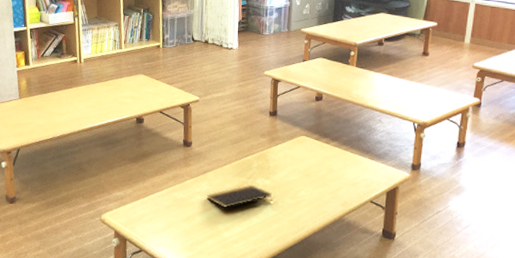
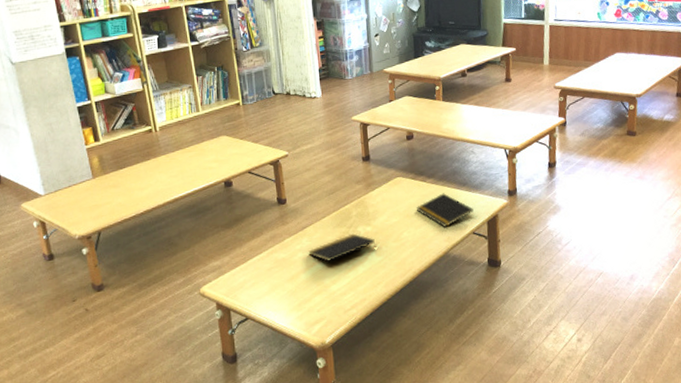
notepad: none [316,158,374,192] -> present [416,193,474,227]

